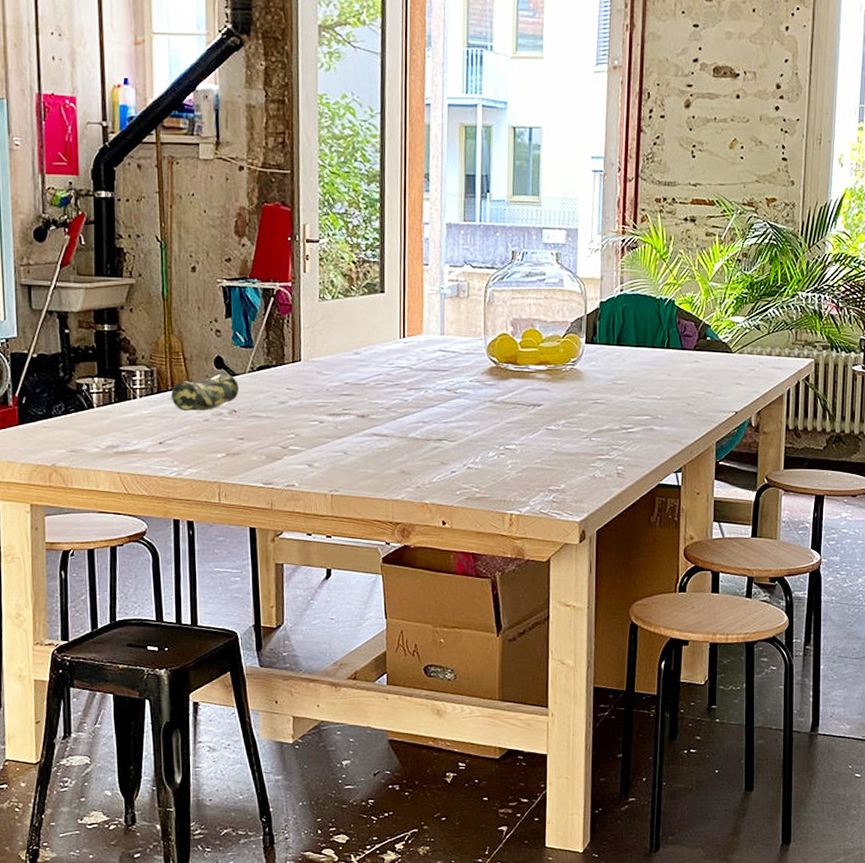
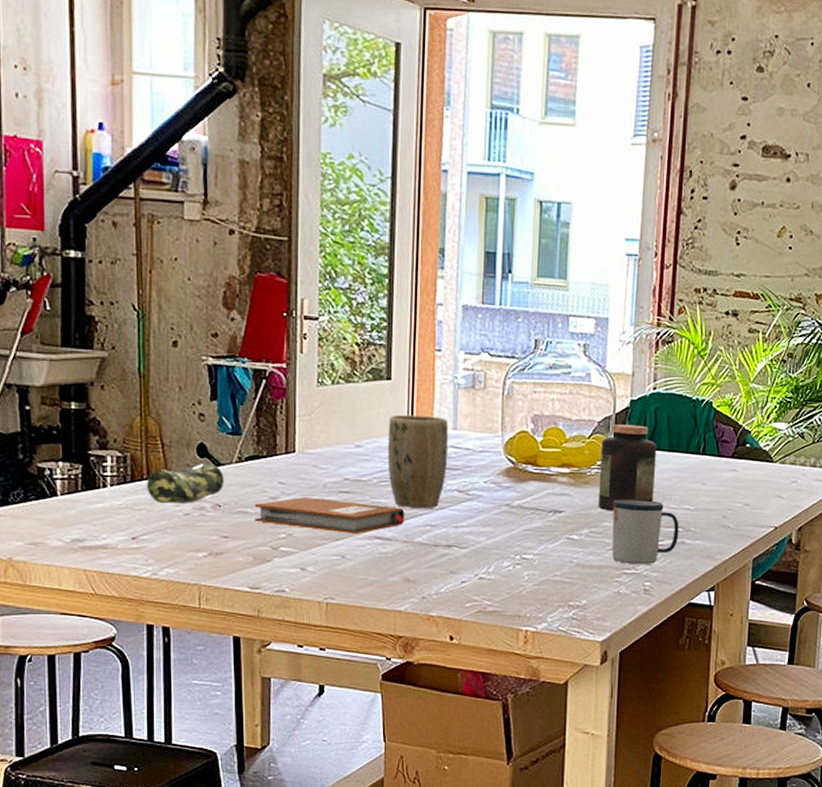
notebook: none [265,400,400,433] -> present [254,496,405,535]
plant pot: none [382,323,437,407] -> present [387,414,448,508]
jar: none [573,324,626,403] -> present [598,424,657,511]
mug: none [586,391,648,451] -> present [612,498,679,565]

